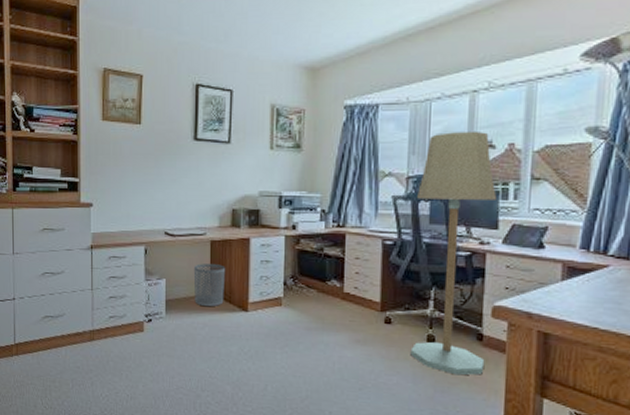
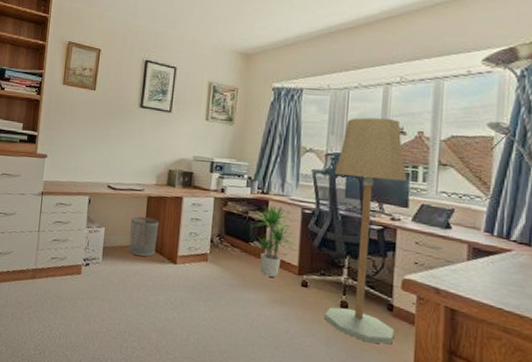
potted plant: none [328,237,377,316] -> present [251,203,296,277]

